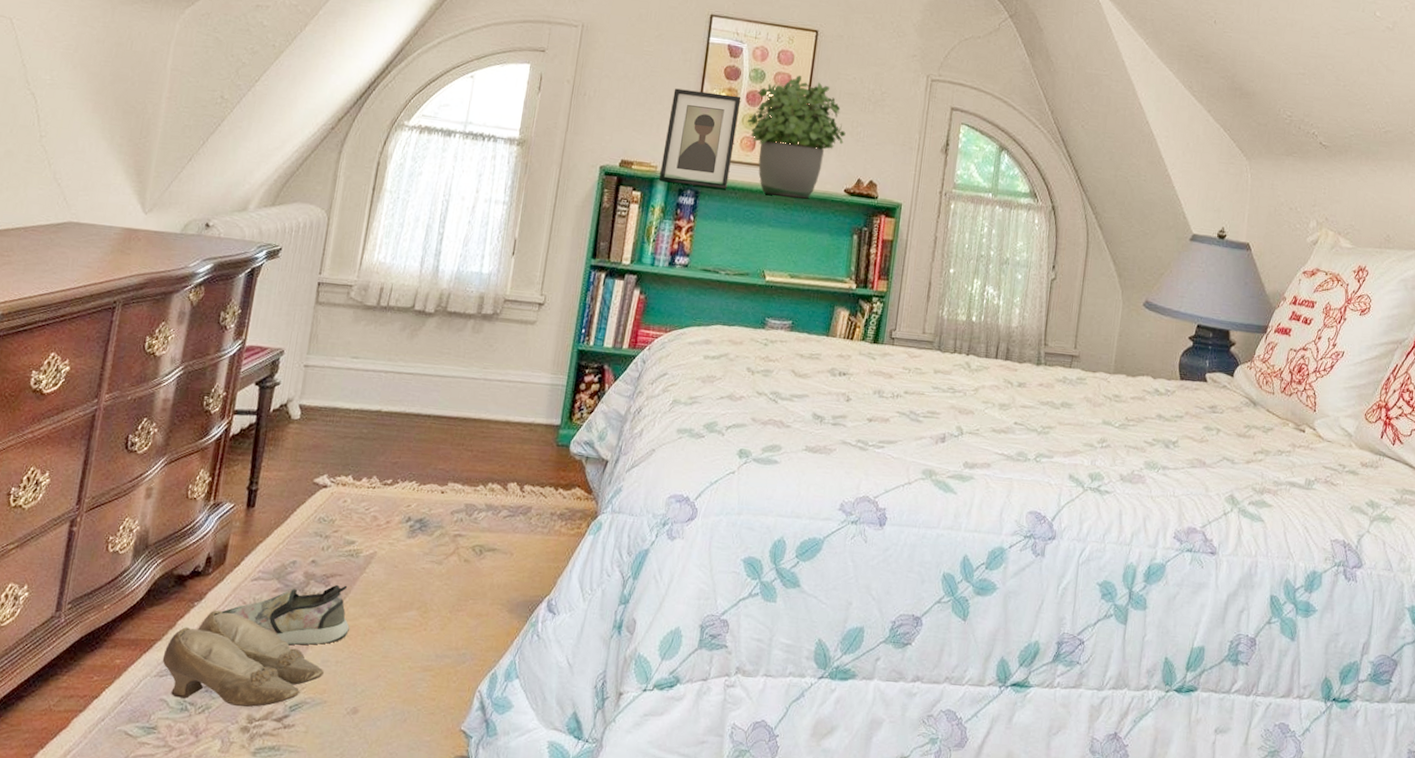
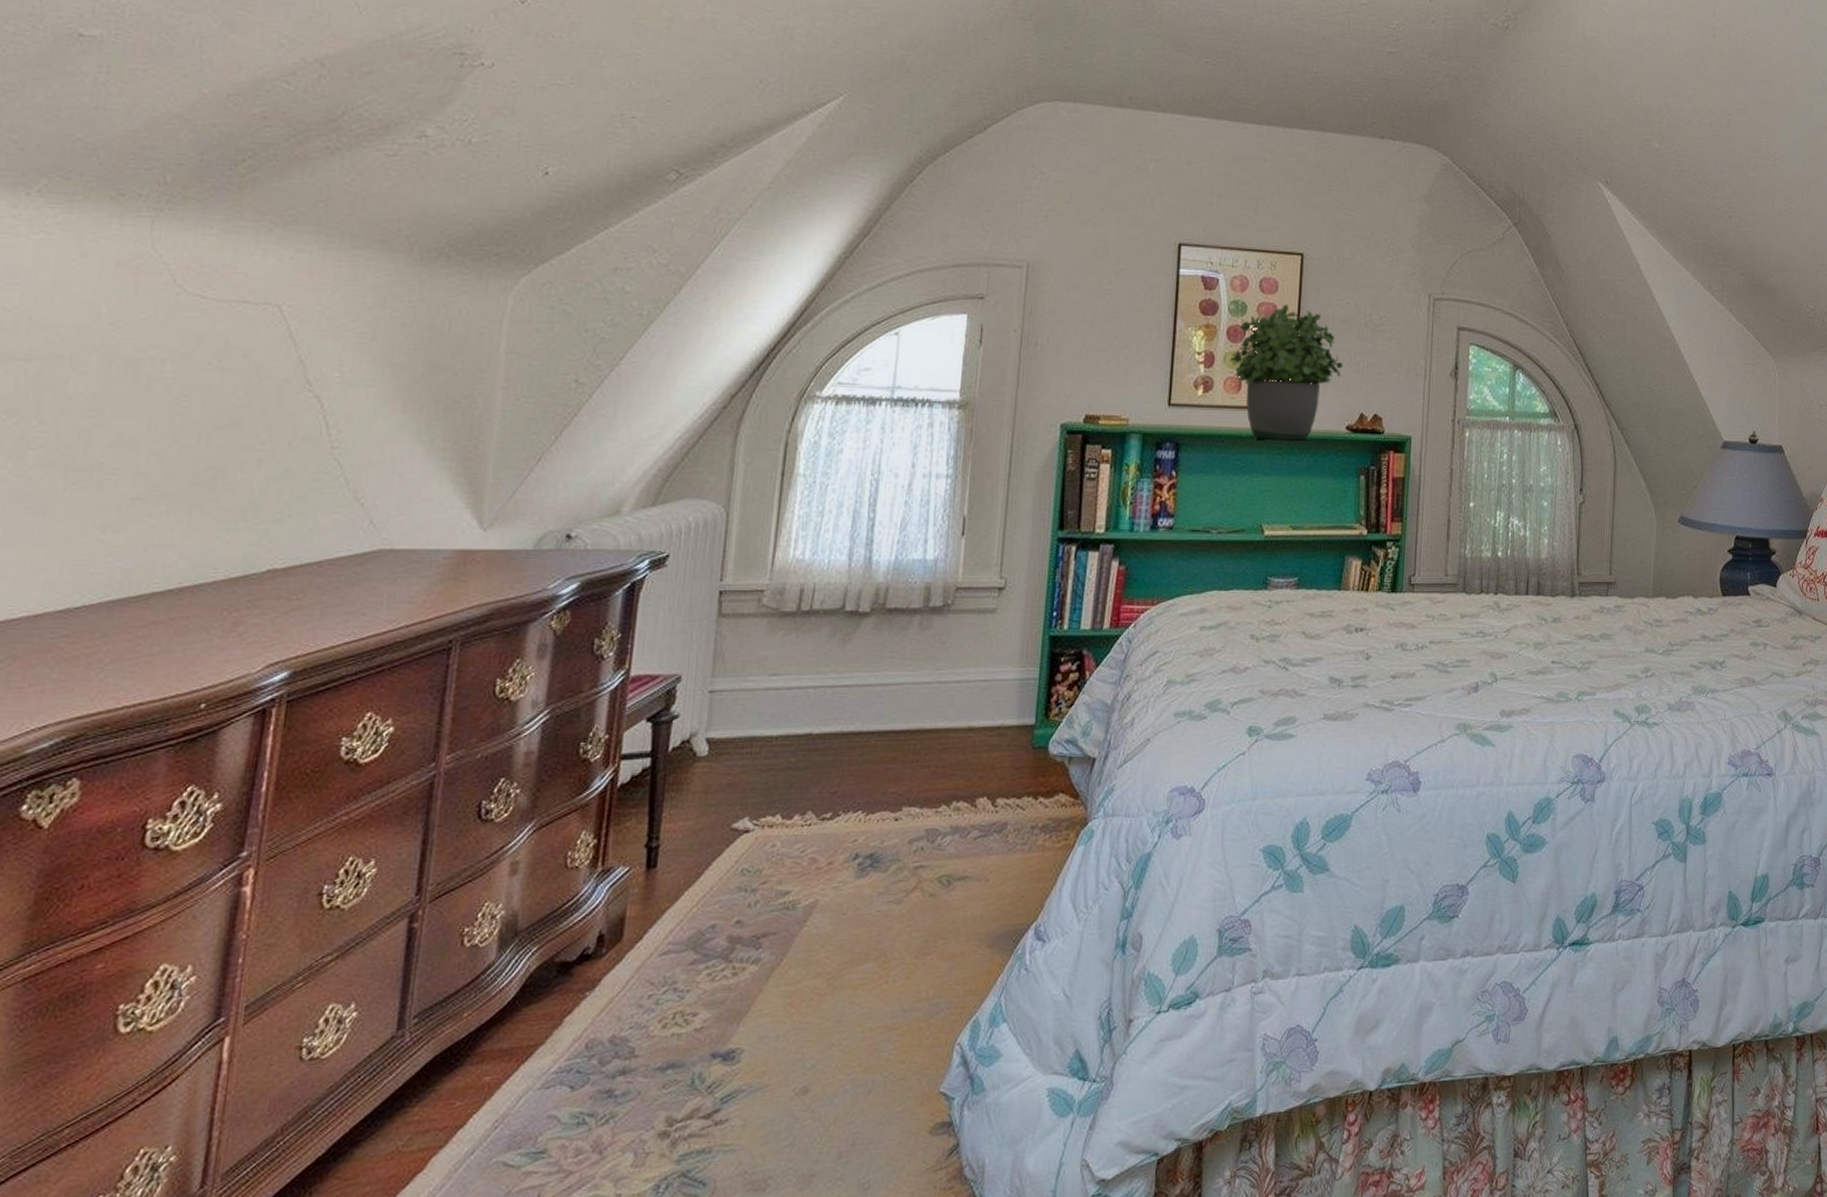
slippers: present [162,610,324,708] -> none [547,996,762,1111]
shoe: present [221,584,350,645] -> none [622,944,791,1026]
picture frame: present [659,88,741,190] -> none [1132,329,1221,438]

